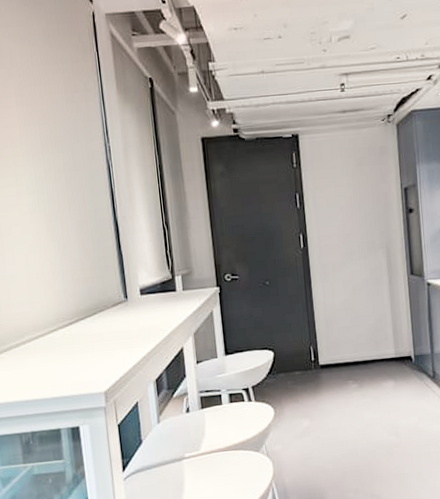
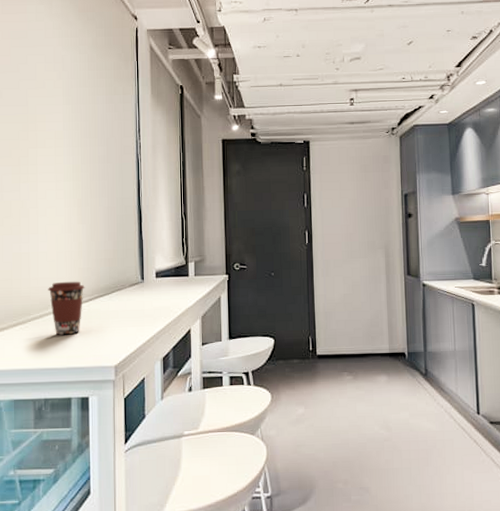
coffee cup: none [22,304,63,364] -> present [48,281,85,335]

